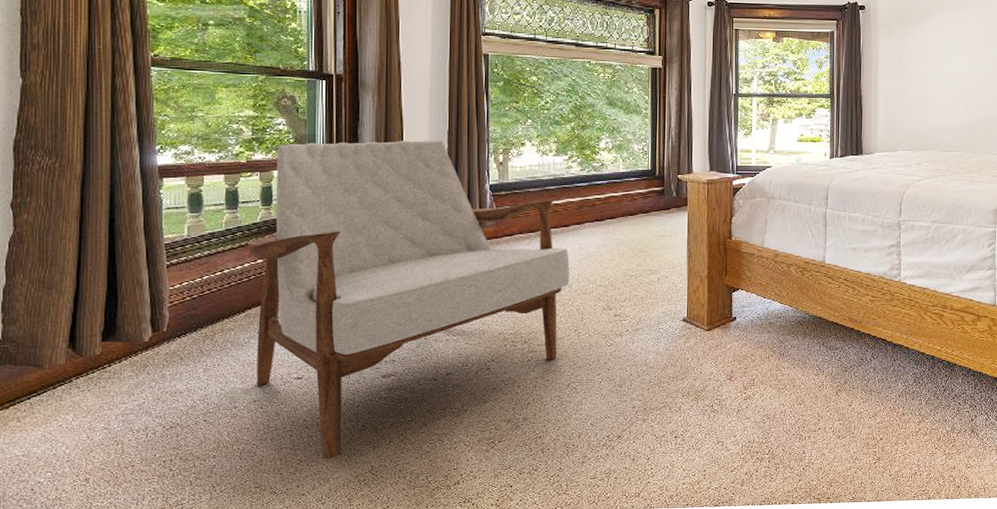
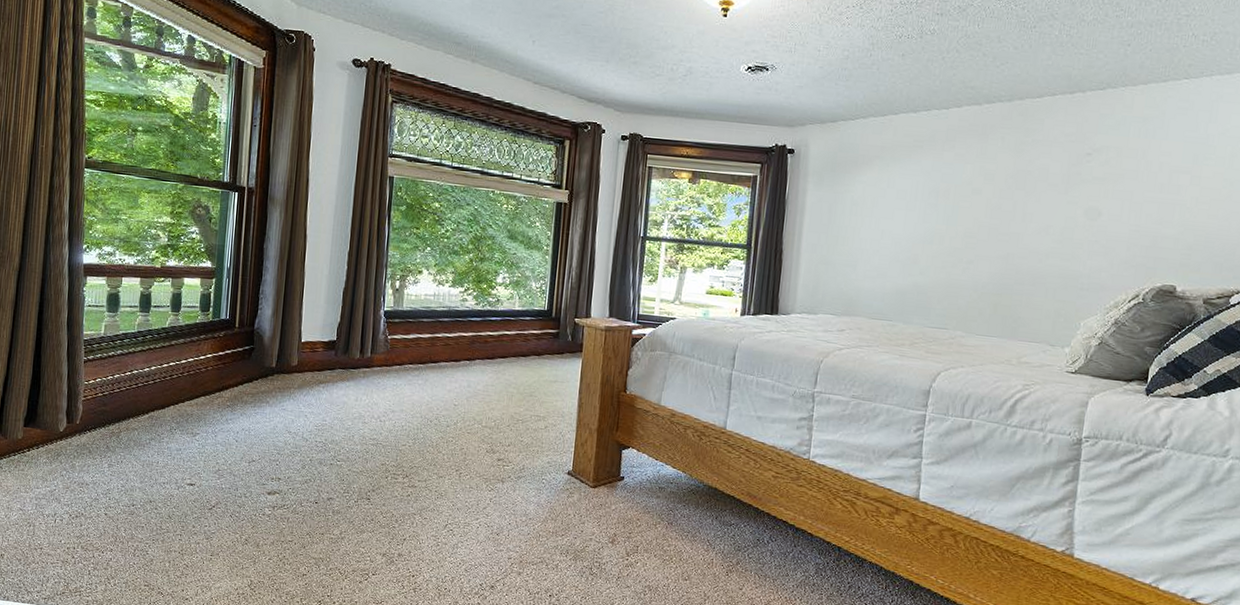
armchair: present [248,140,570,459] -> none [153,252,457,568]

